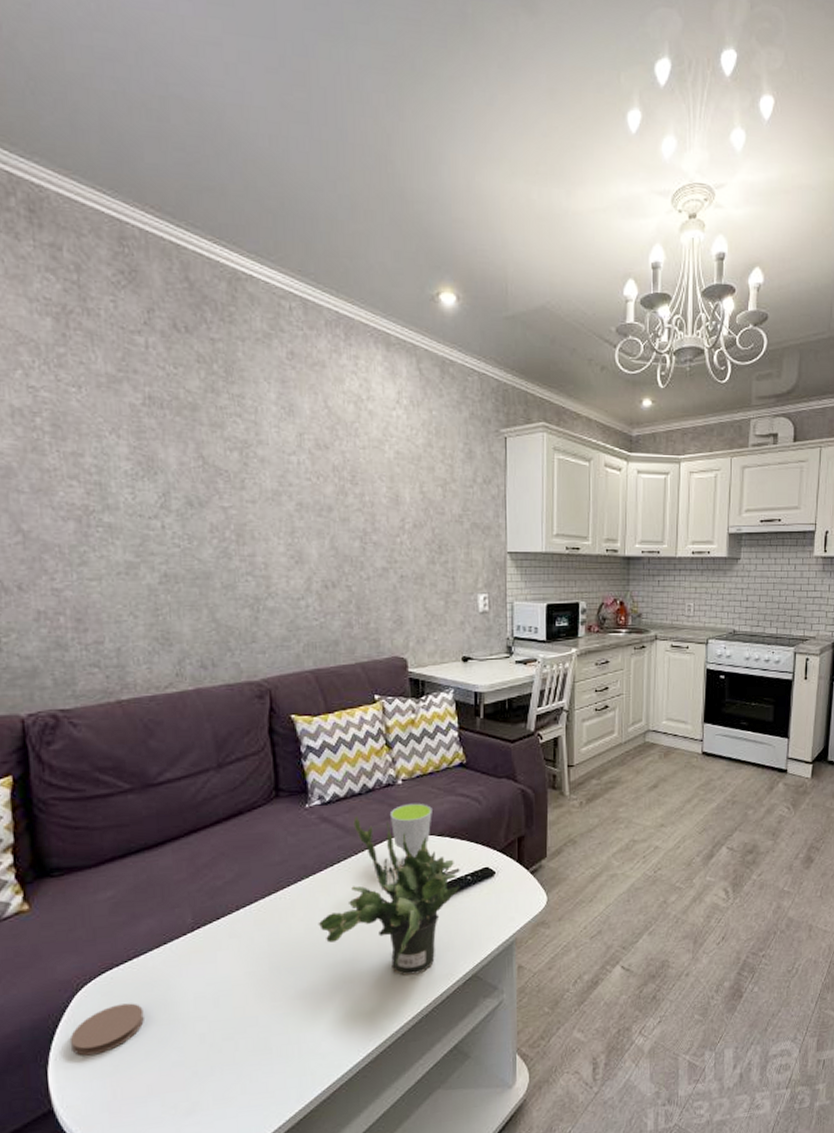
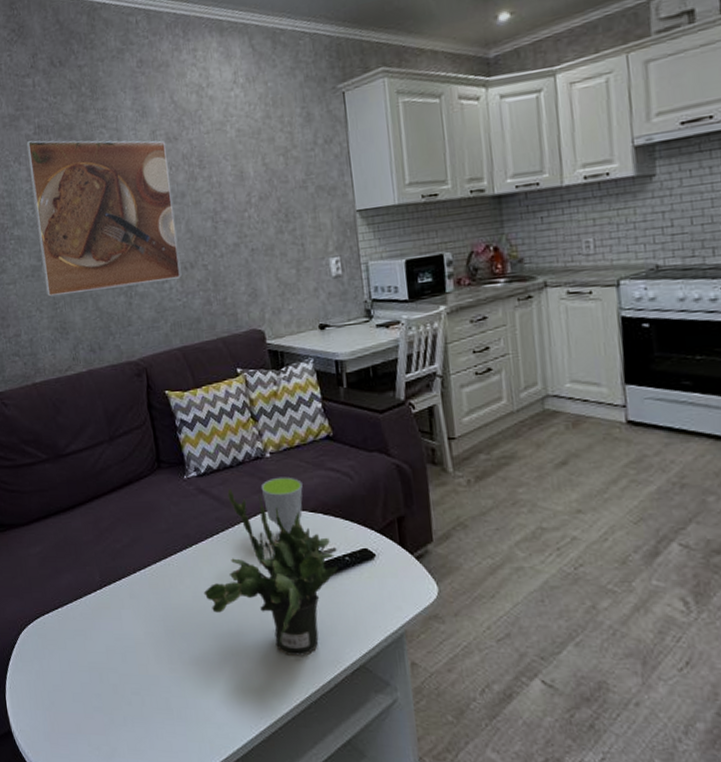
coaster: present [71,1003,144,1056] -> none [19,647,70,689]
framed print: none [129,412,321,601] -> present [26,140,182,297]

